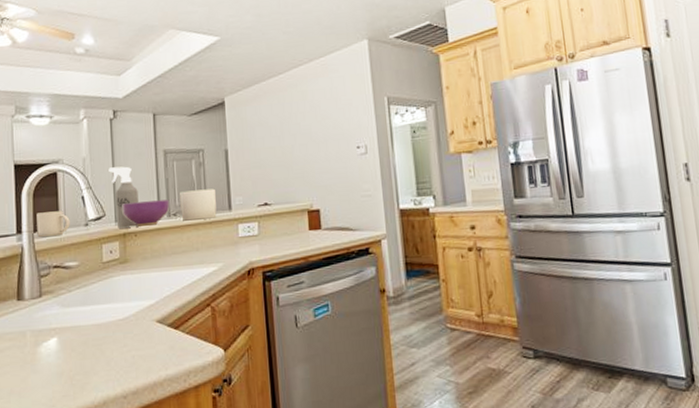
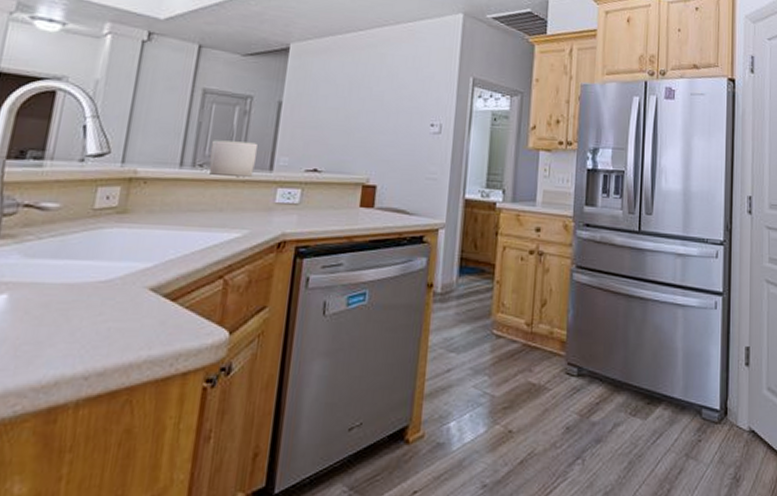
mug: present [36,211,70,238] -> none [10,136,61,169]
spray bottle: present [108,166,139,228] -> none [123,97,160,172]
bowl: present [122,199,170,227] -> none [133,142,198,174]

